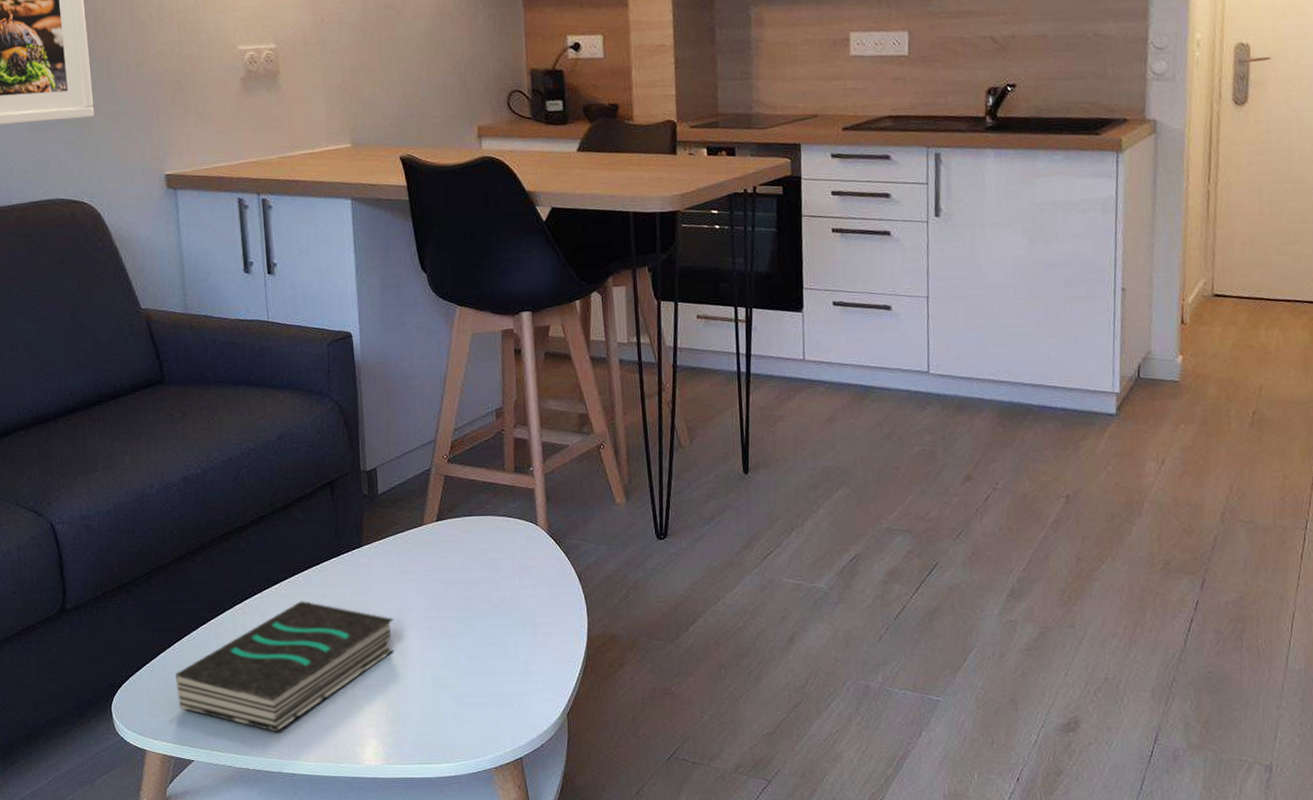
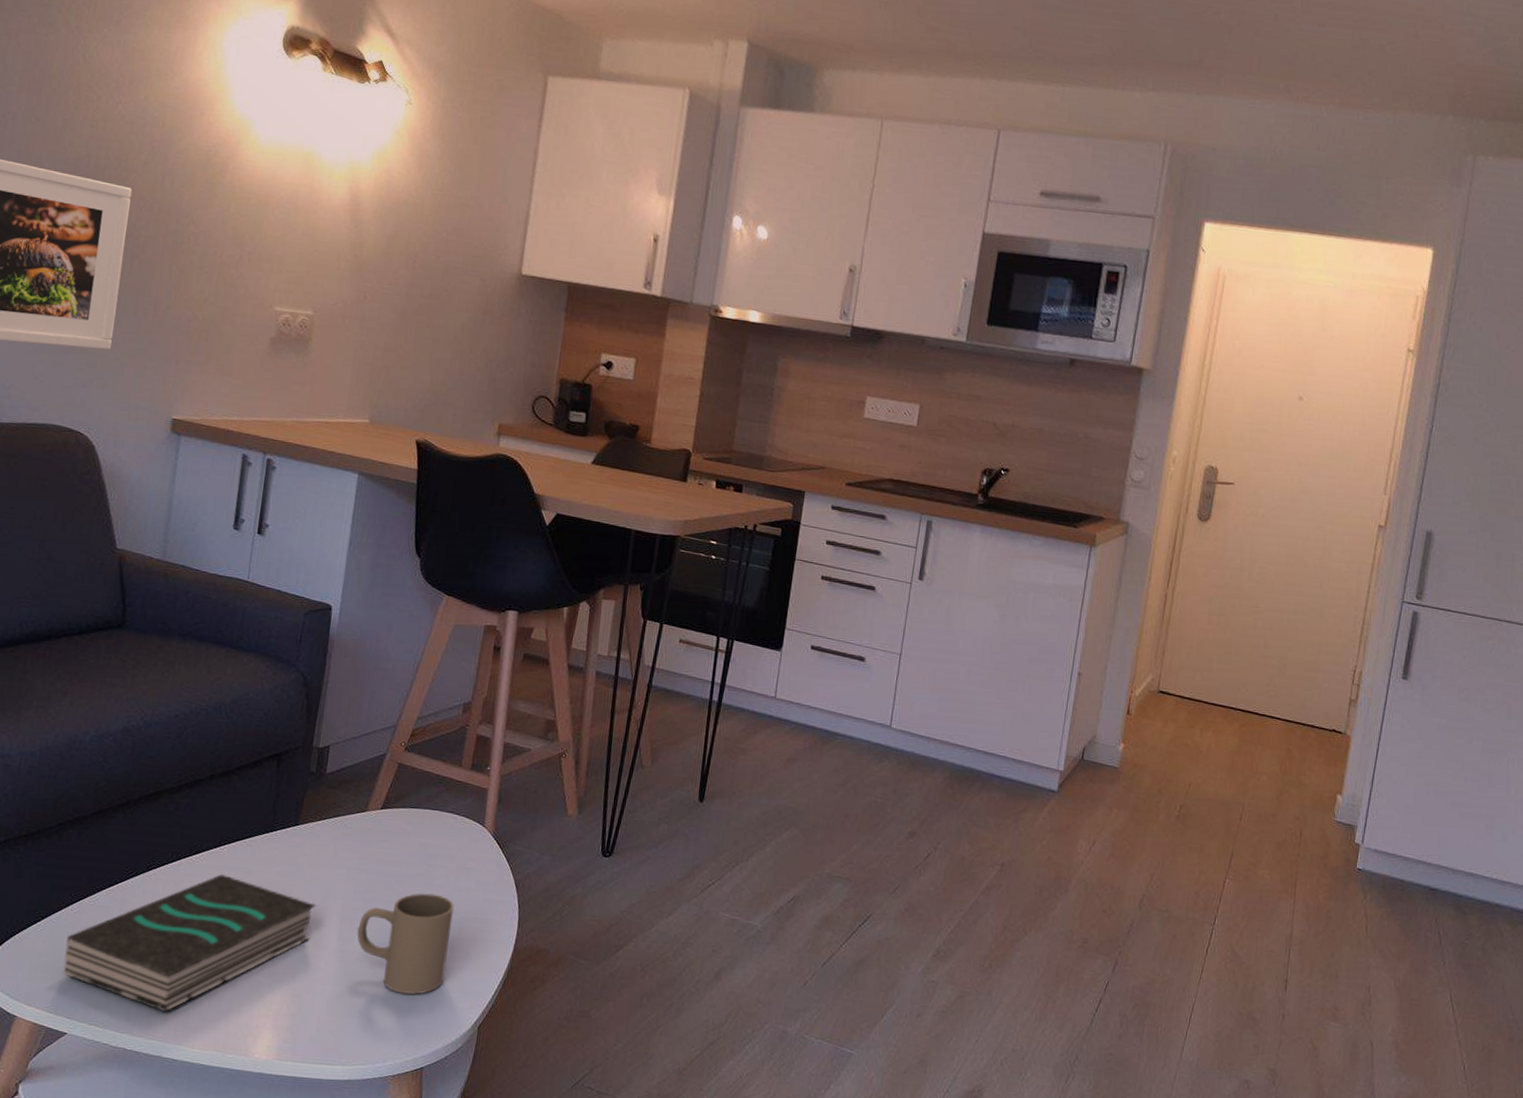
mug: none [436,595,527,692] -> present [357,893,454,996]

